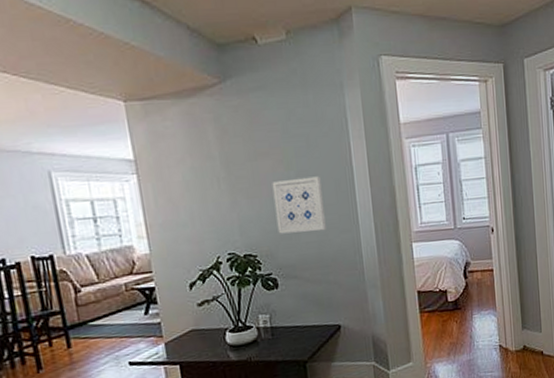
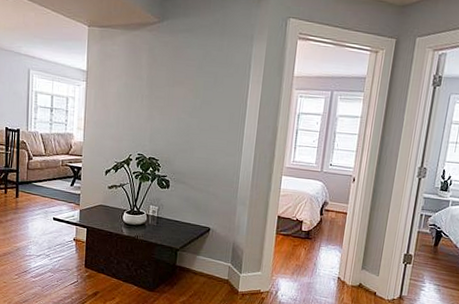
wall art: present [272,176,326,234] -> none [178,105,219,151]

